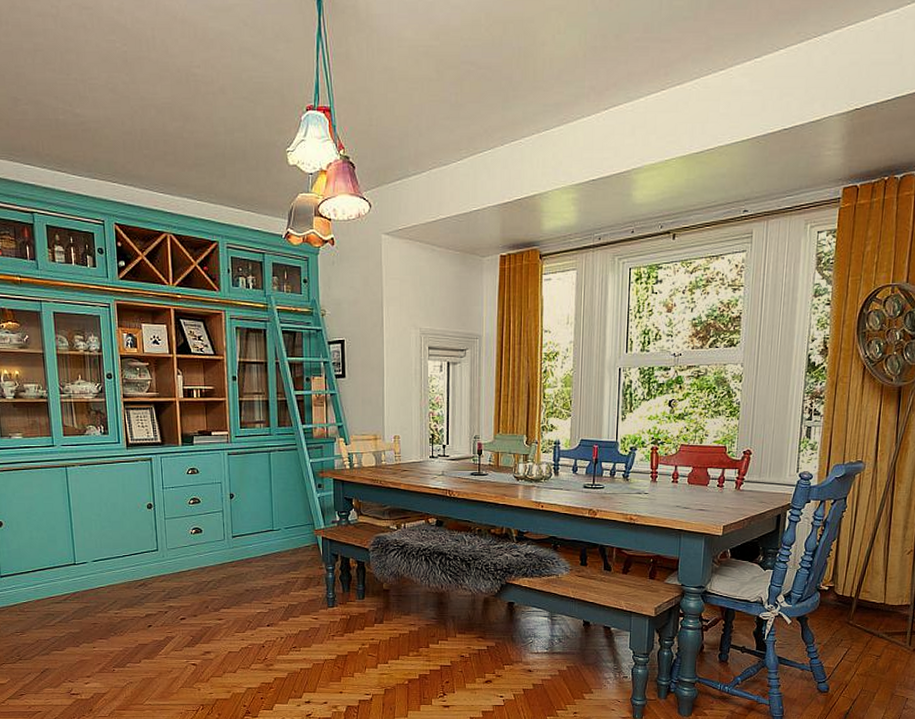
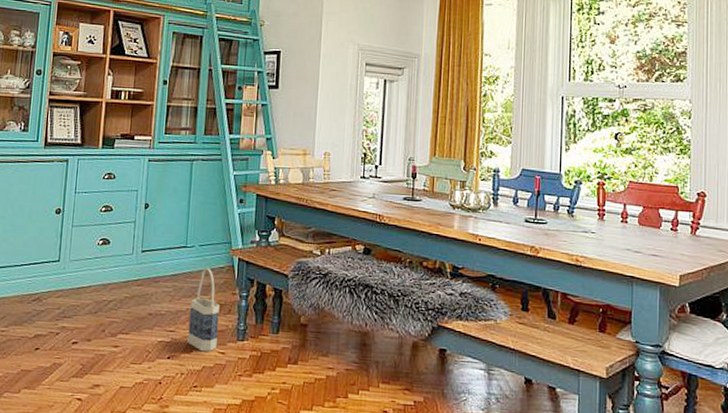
bag: none [282,548,310,619] -> present [187,268,220,352]

